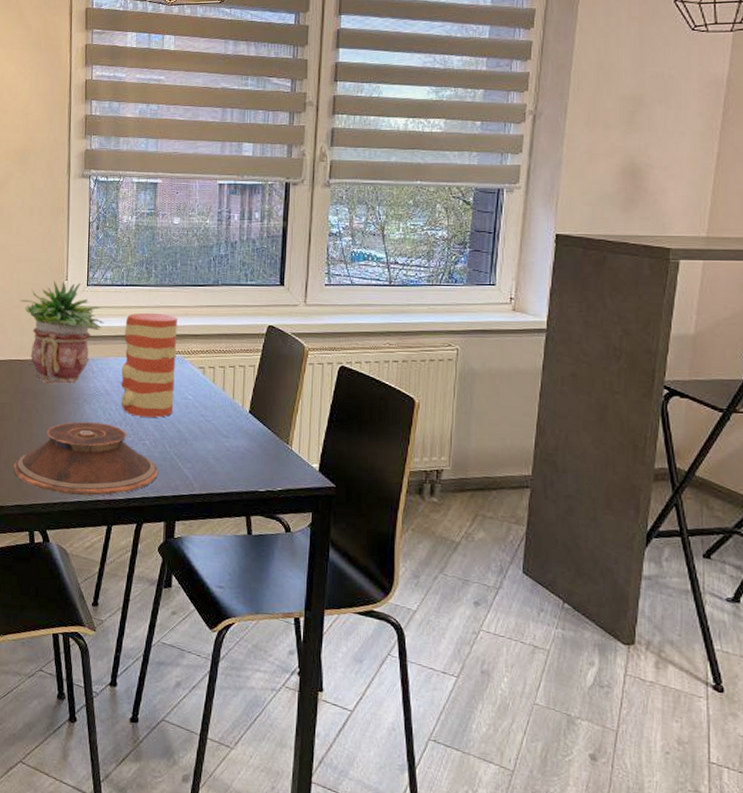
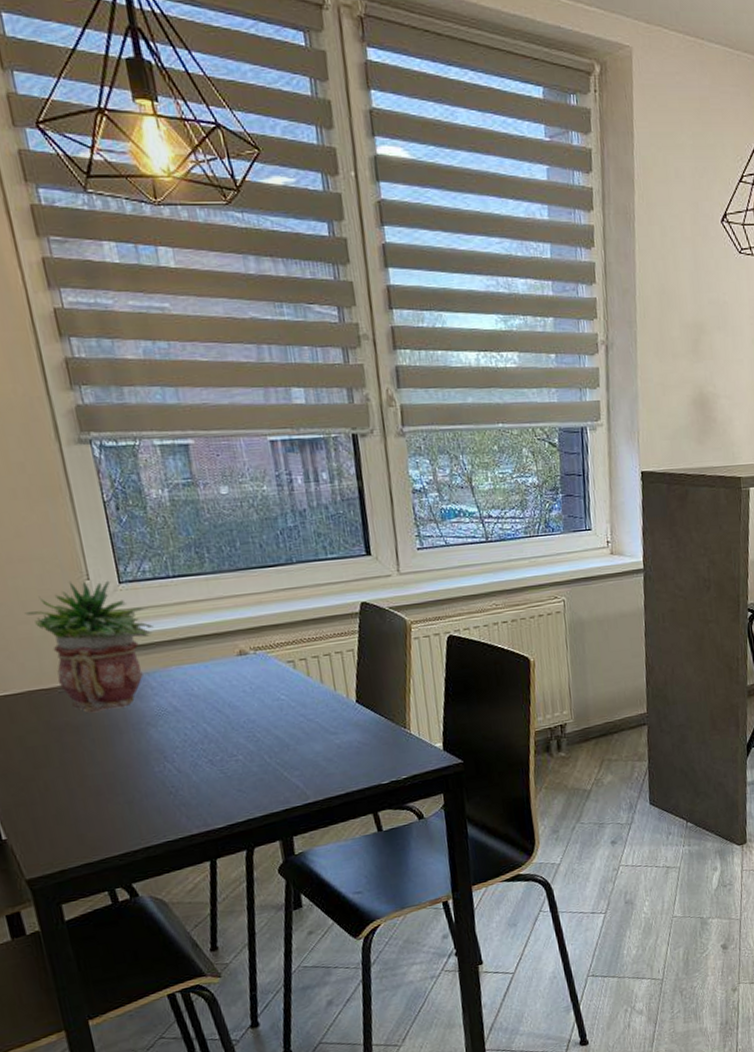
plate: present [14,422,158,496] -> none [67,746,261,839]
vase: present [120,312,177,418] -> none [182,605,265,731]

